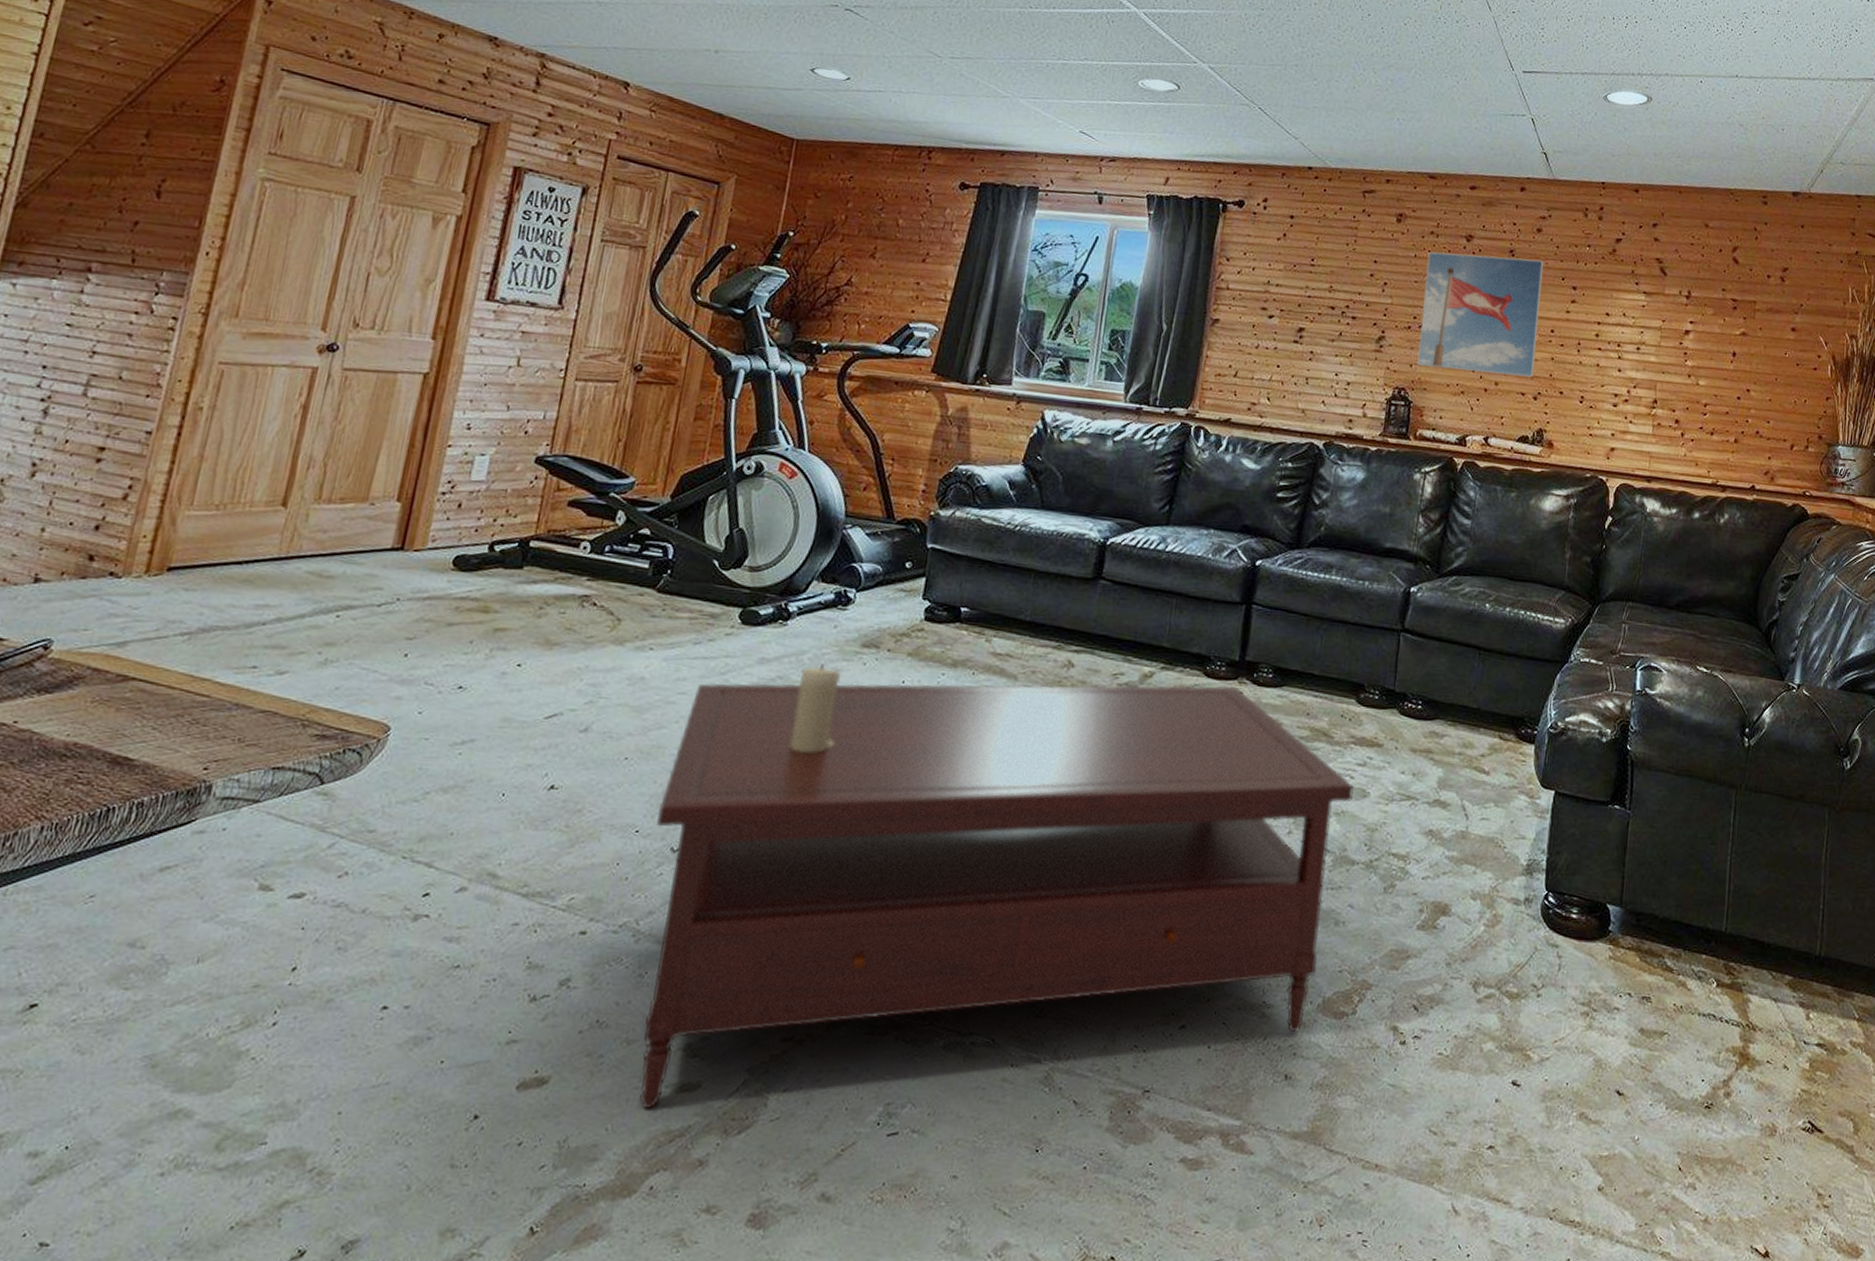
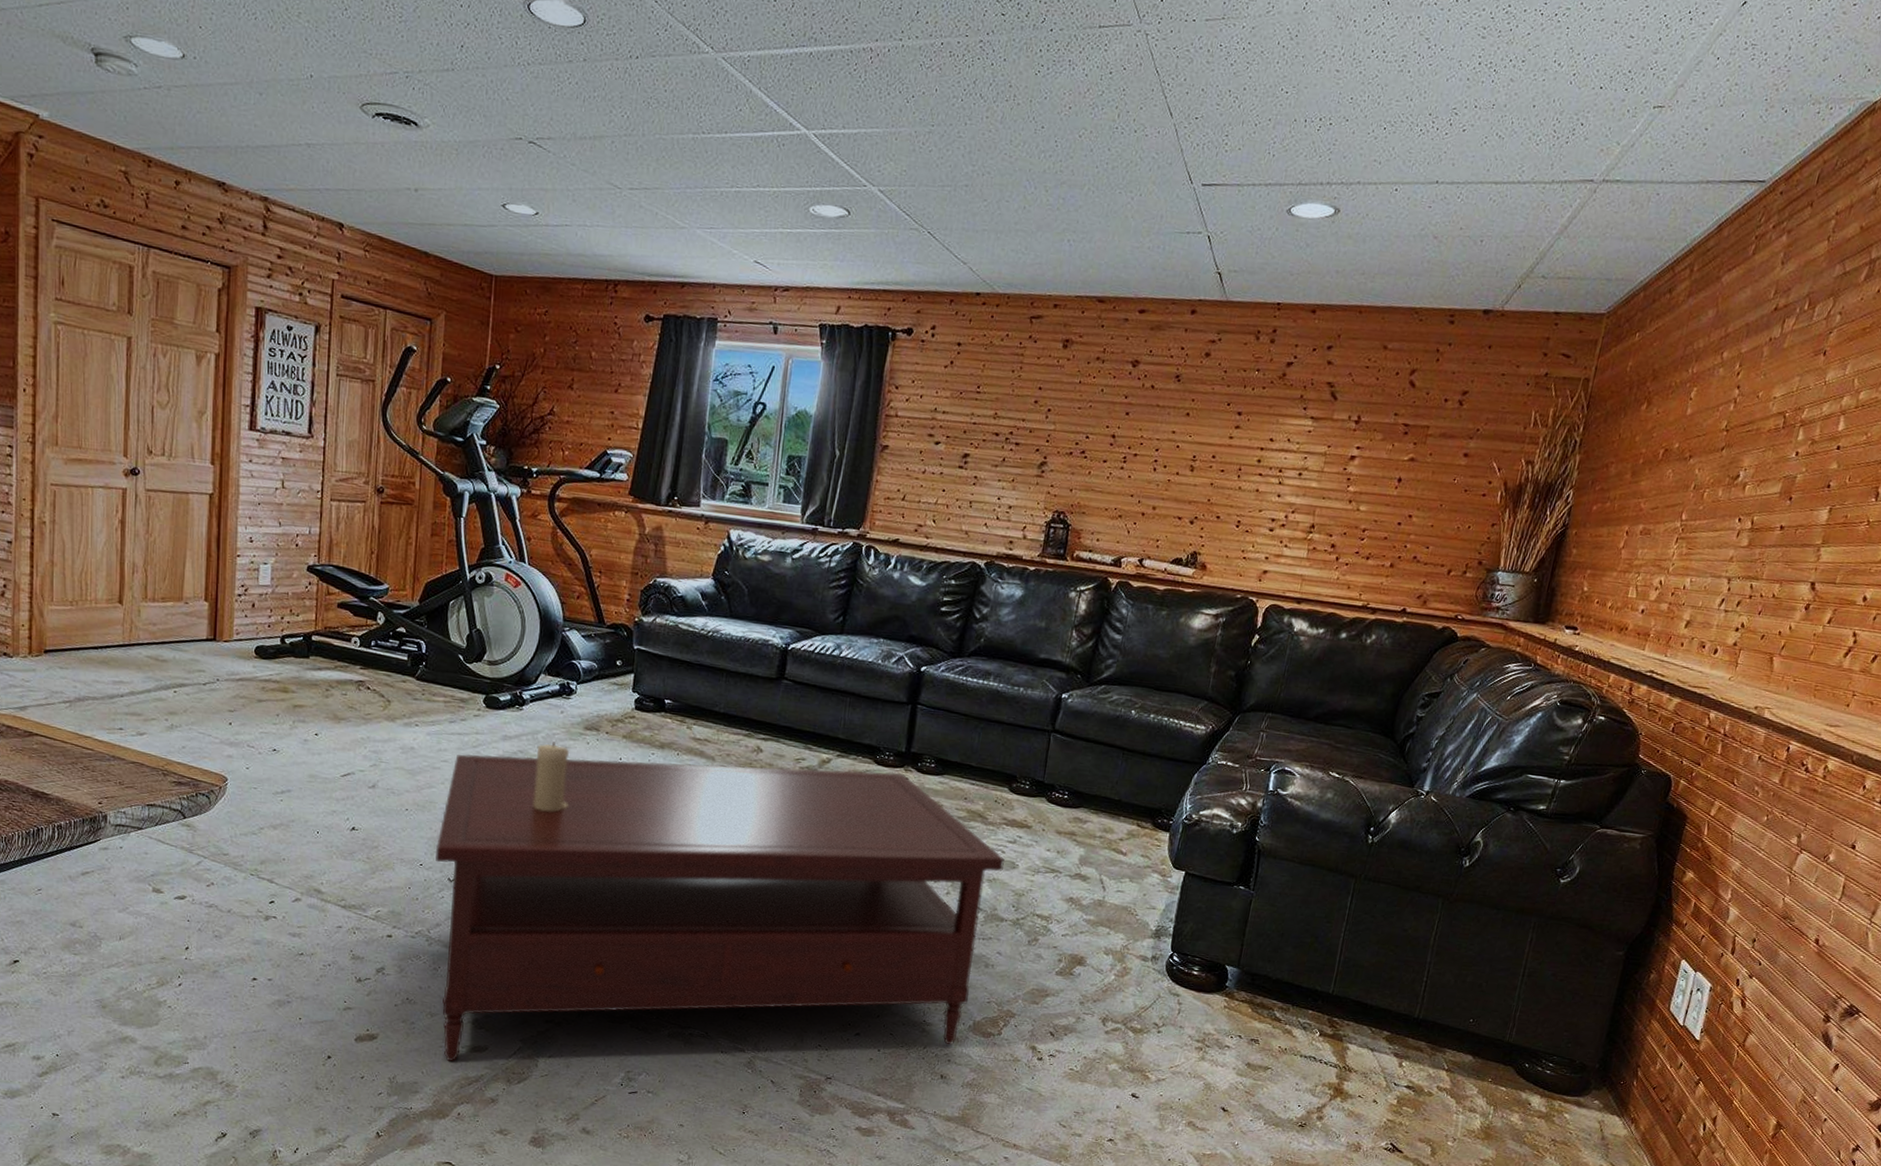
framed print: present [1417,252,1544,378] -> none [1077,378,1211,503]

